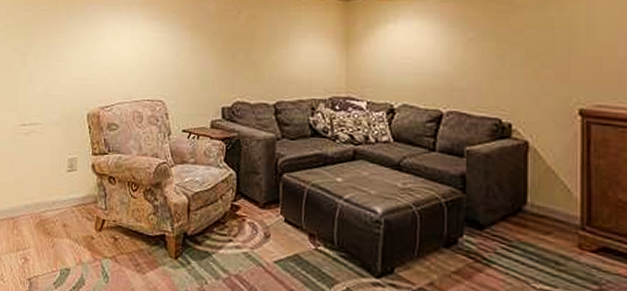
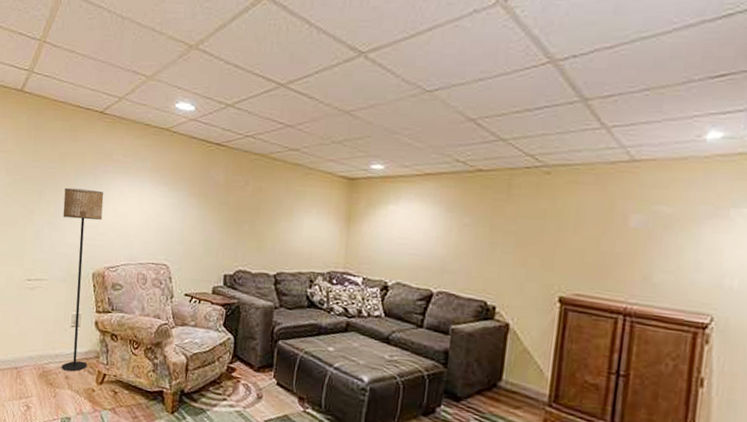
floor lamp: none [55,28,96,219] -> present [61,187,104,372]

